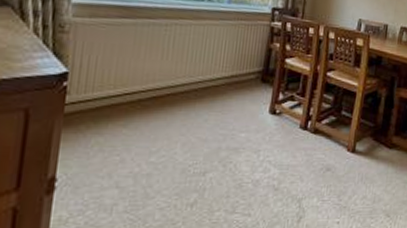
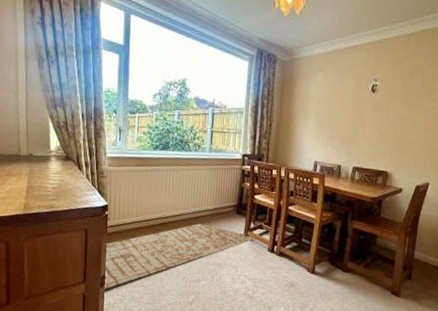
rug: none [49,96,286,201] -> present [102,223,257,291]

